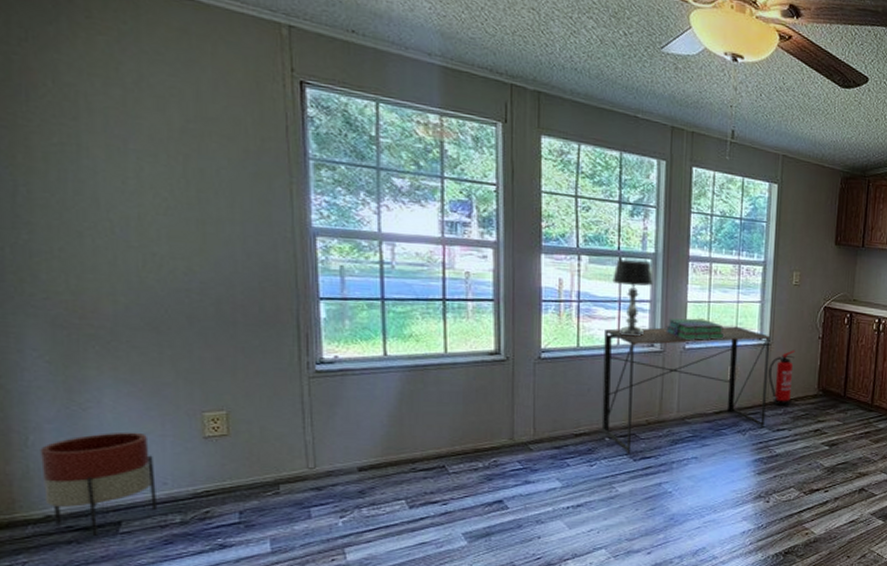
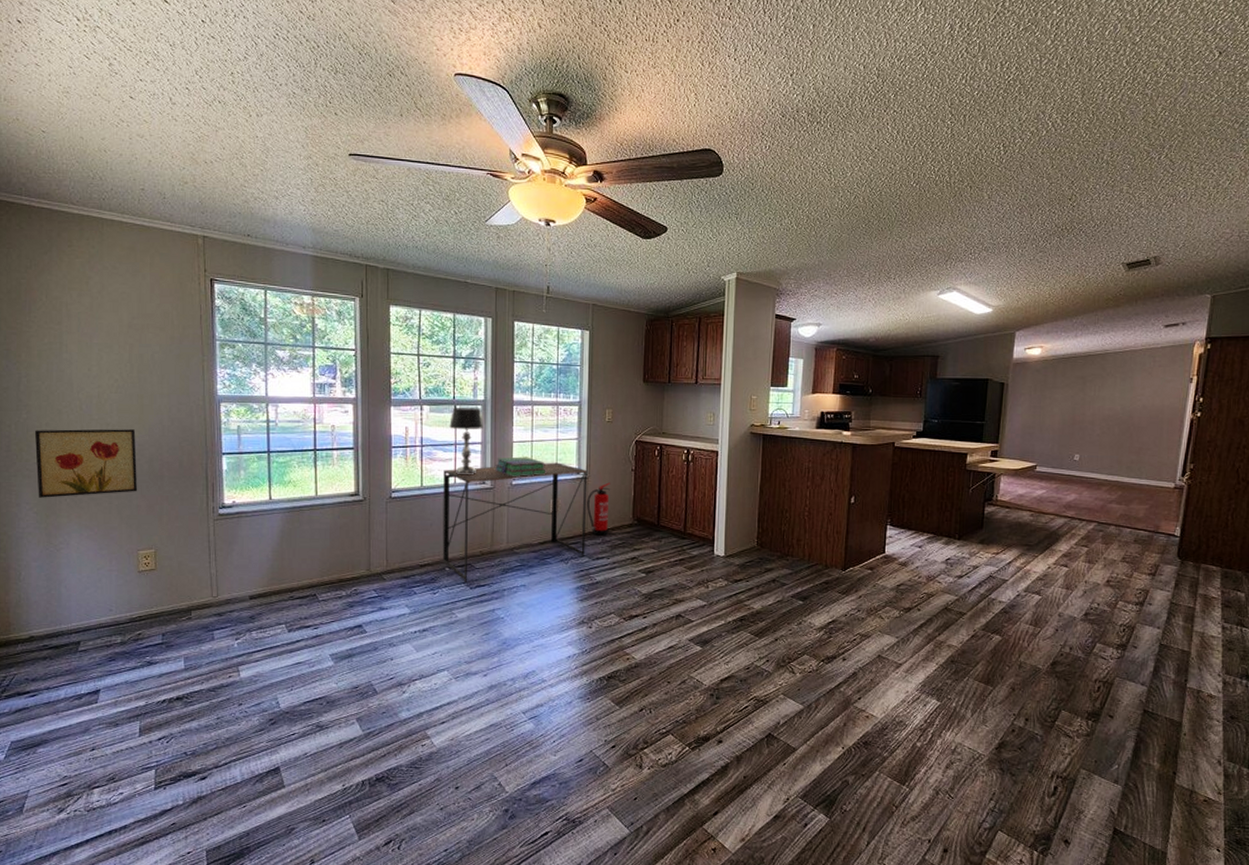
planter: present [40,432,156,536] -> none [29,568,104,653]
wall art: none [41,255,201,344] -> present [34,429,138,498]

